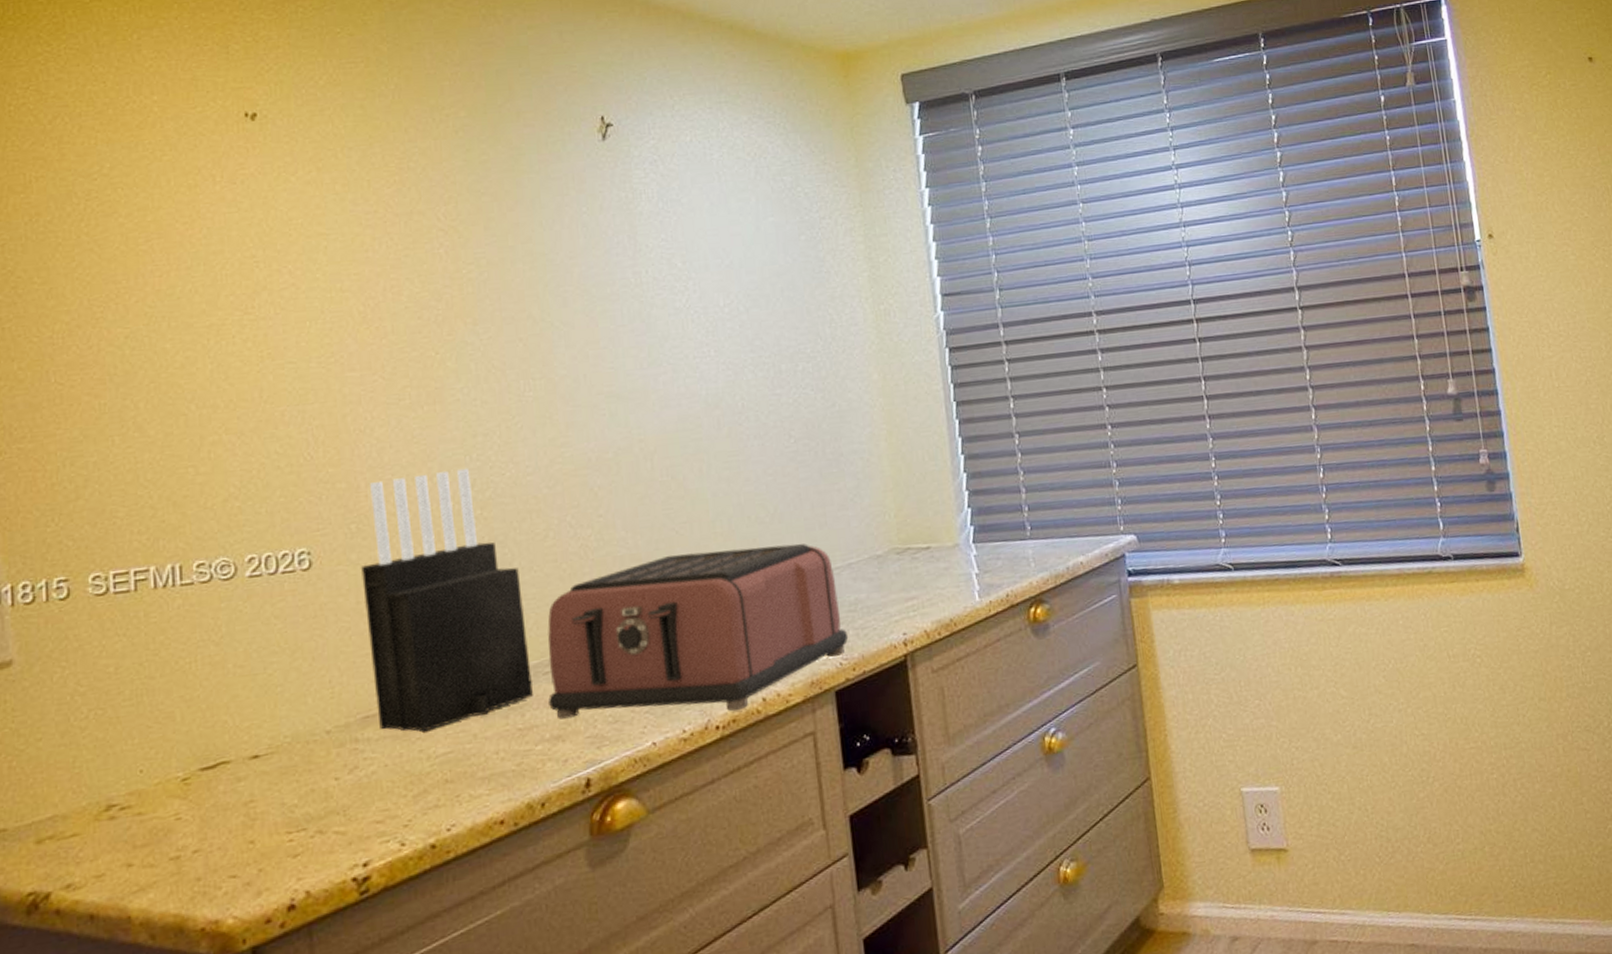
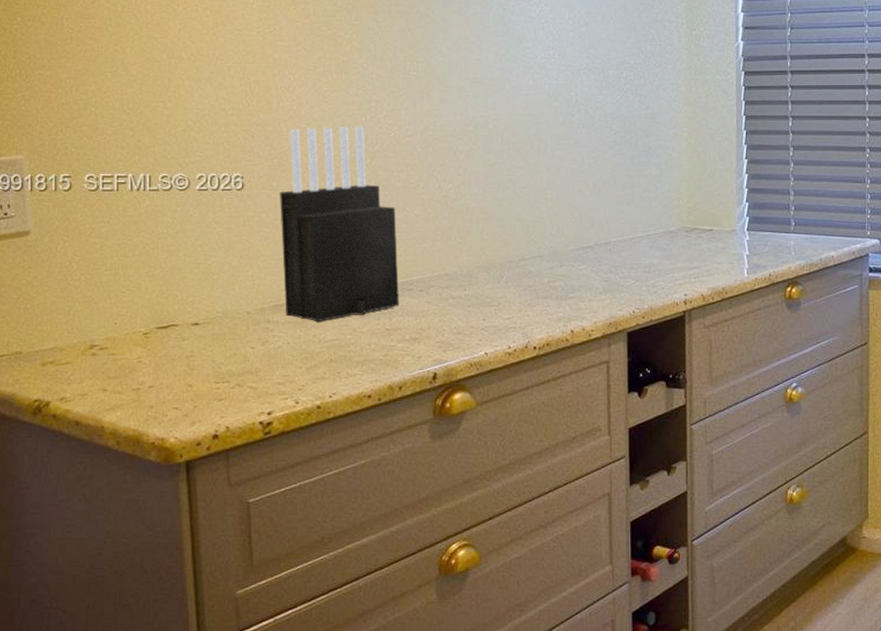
toaster: present [548,543,849,719] -> none [410,211,642,337]

